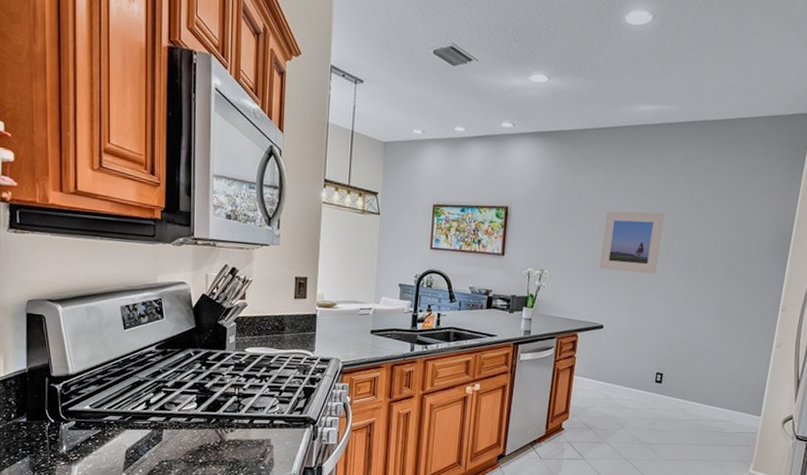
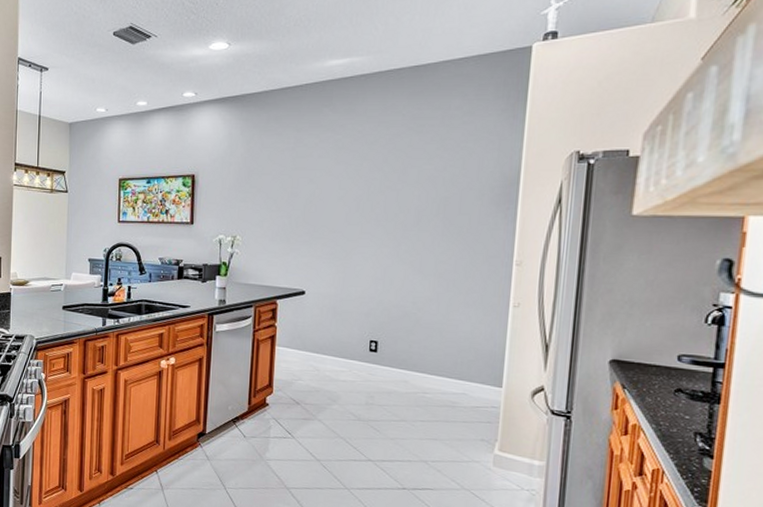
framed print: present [599,211,664,274] -> none [296,167,365,234]

